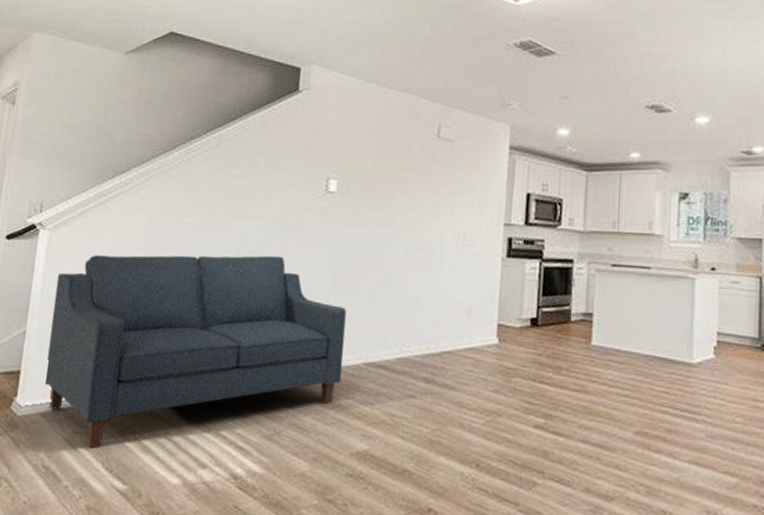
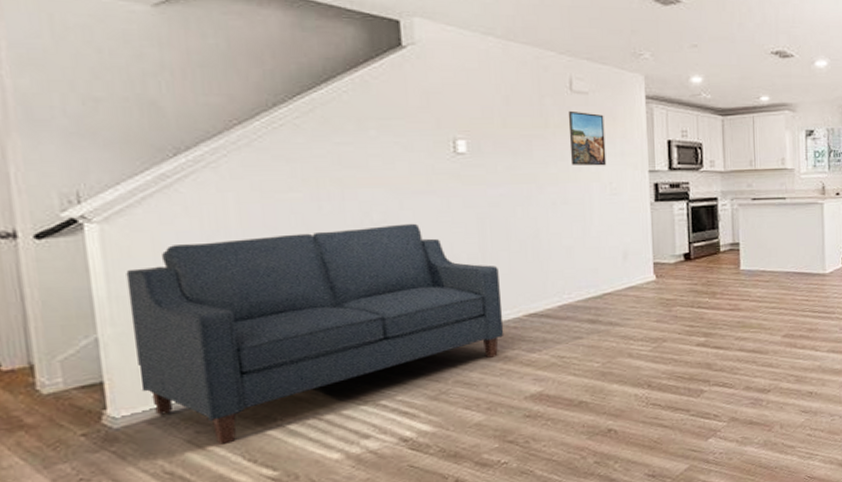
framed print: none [428,157,466,215] -> present [568,110,607,166]

